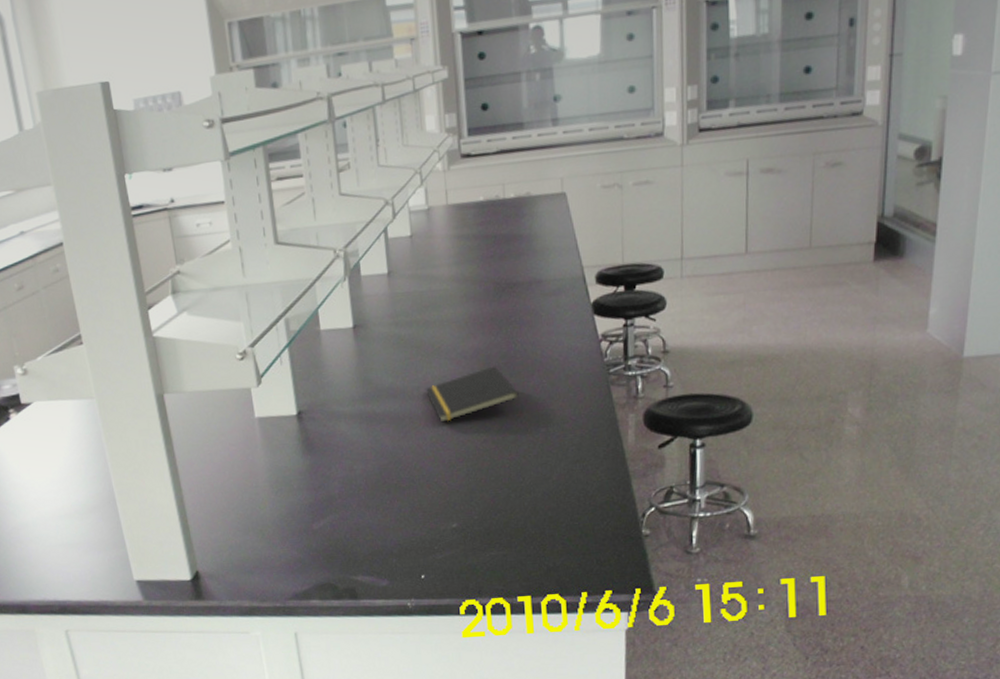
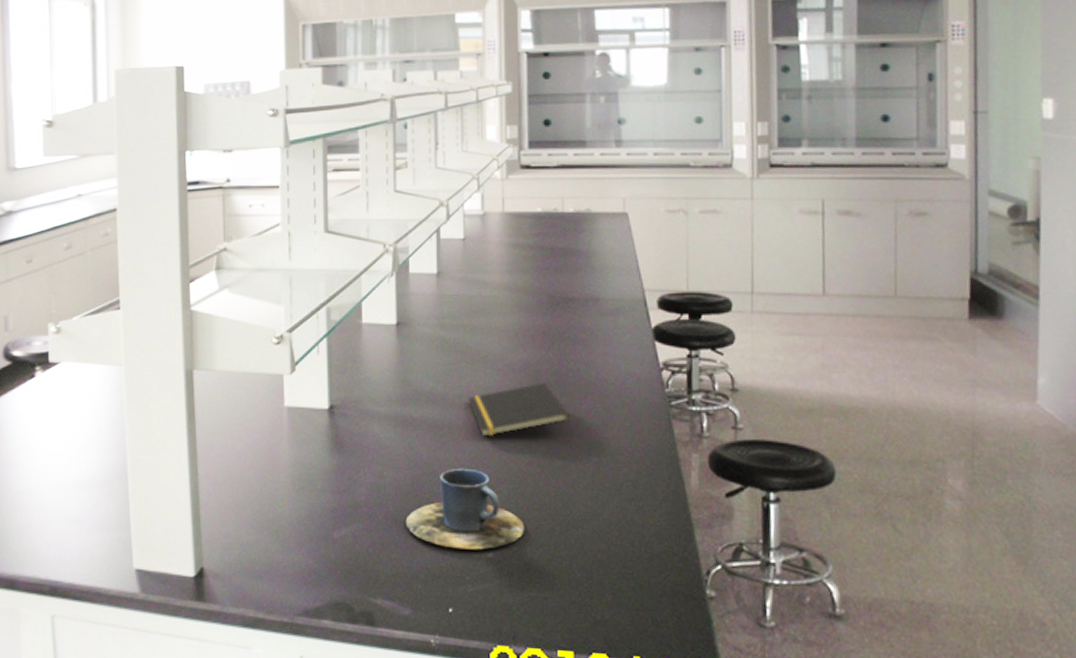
cup: none [377,453,484,525] -> present [405,468,525,550]

